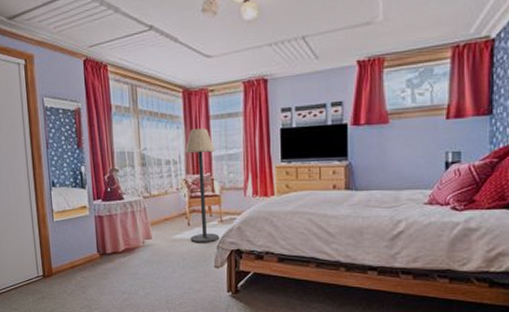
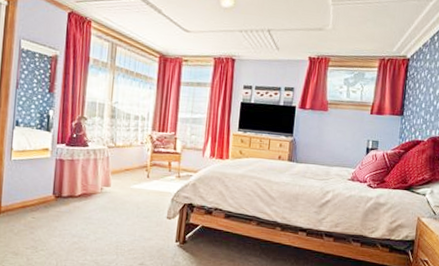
floor lamp: present [184,128,220,243] -> none [147,91,182,196]

